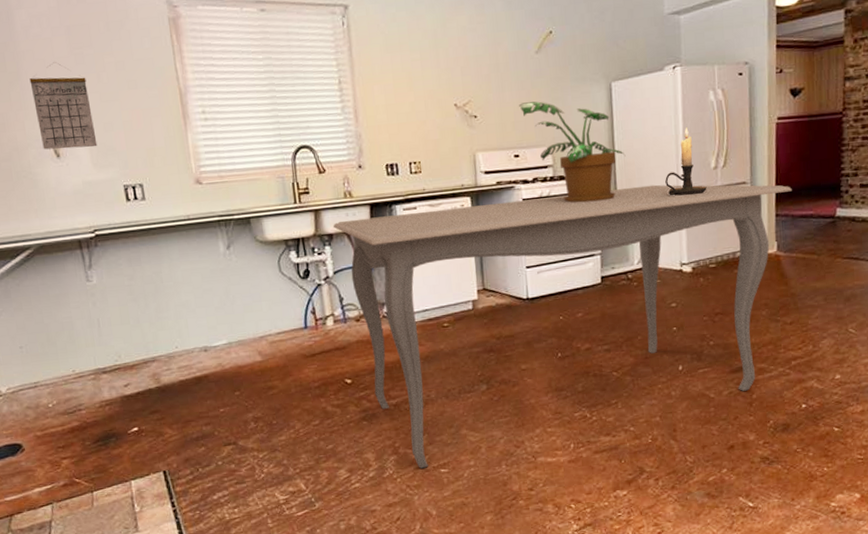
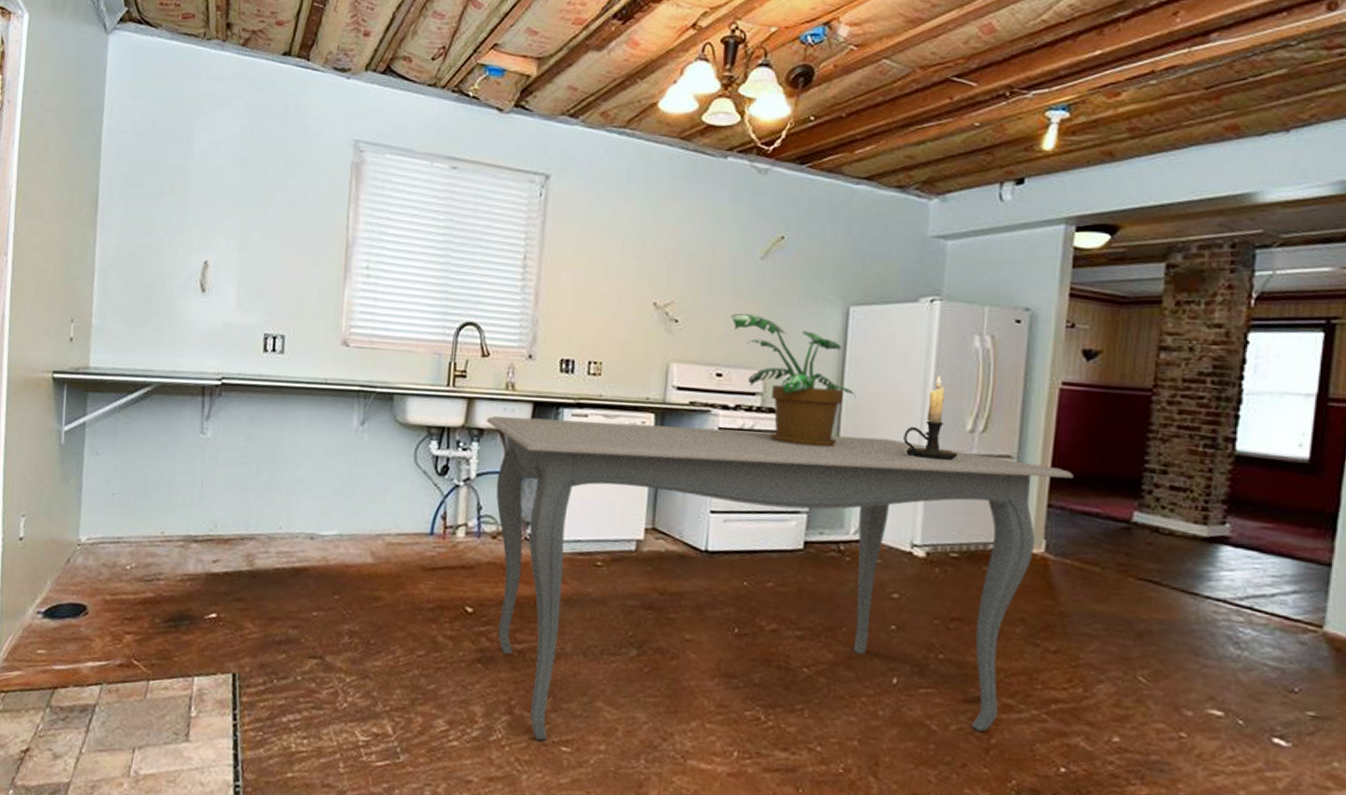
calendar: present [29,62,98,150] -> none [190,191,251,287]

